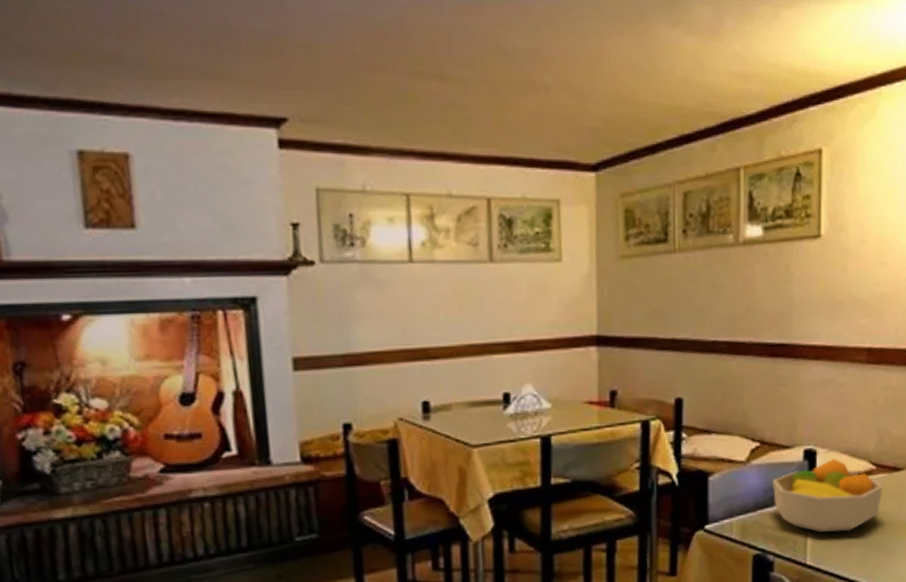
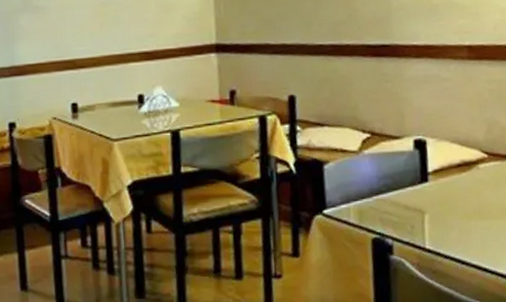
fruit bowl: present [773,459,883,532] -> none [386,148,497,218]

